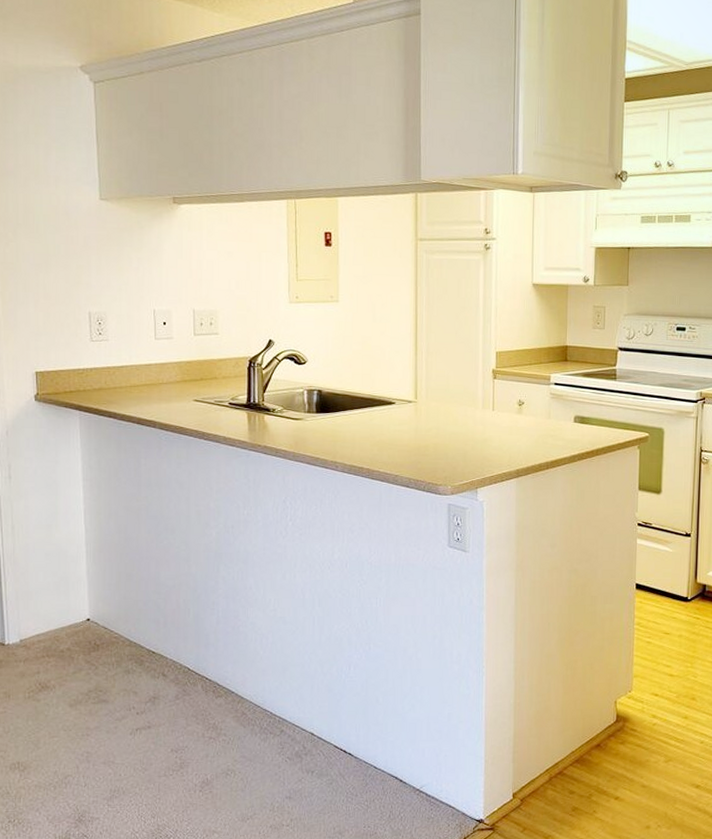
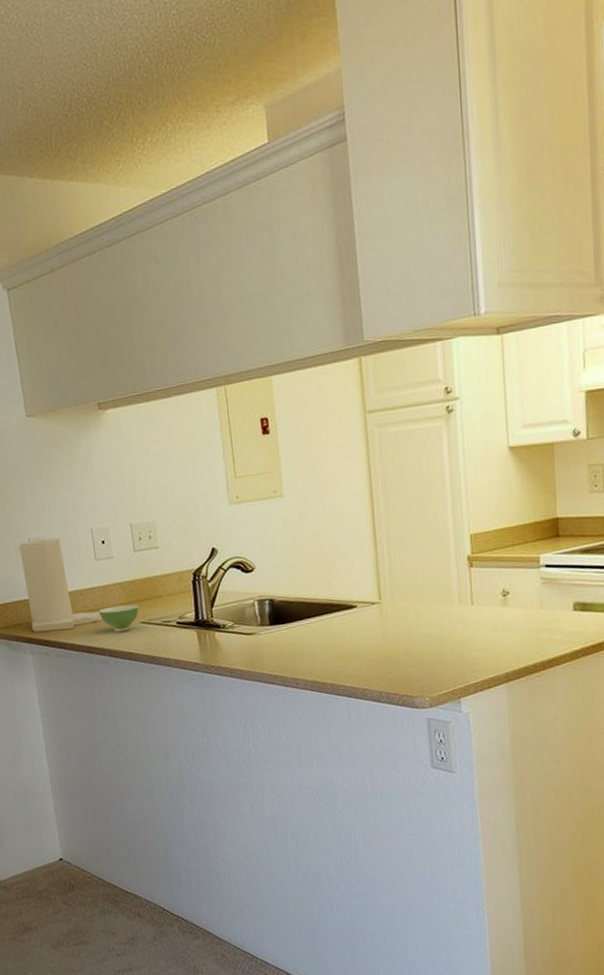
paper towel: none [78,314,157,401] -> present [19,538,103,632]
bowl: none [153,383,194,407] -> present [98,604,140,632]

